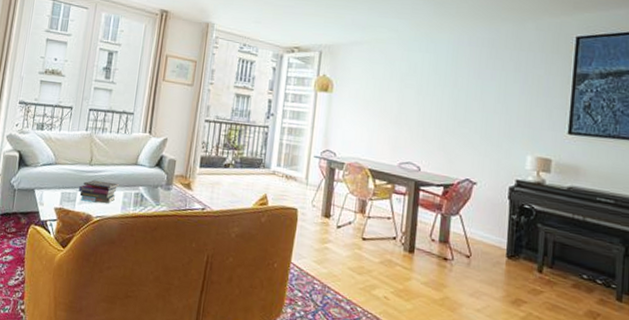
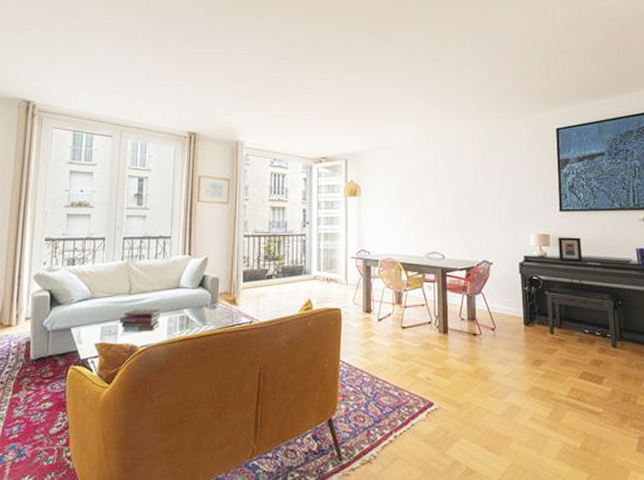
picture frame: none [560,164,592,197] -> present [558,237,583,263]

